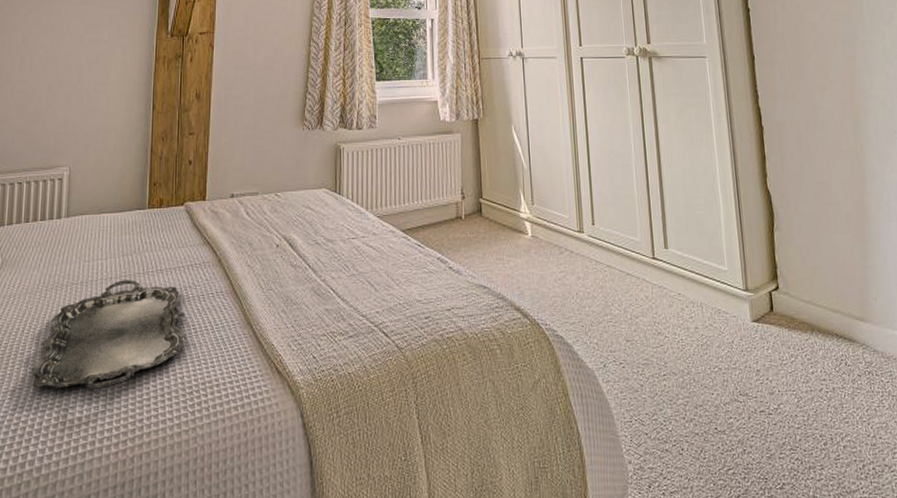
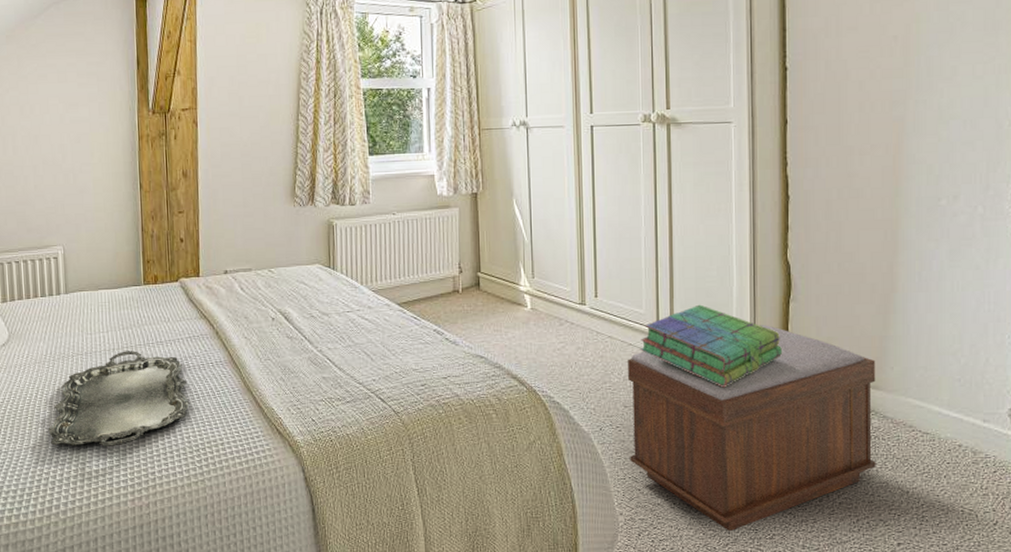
bench: none [627,254,874,482] -> present [628,325,876,532]
stack of books: none [638,233,772,320] -> present [640,304,782,388]

